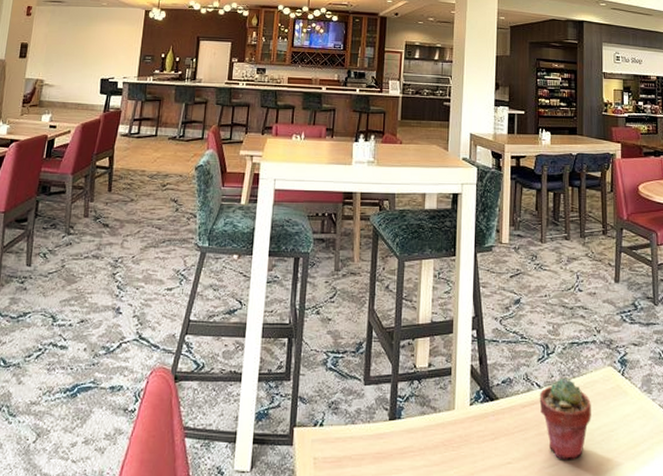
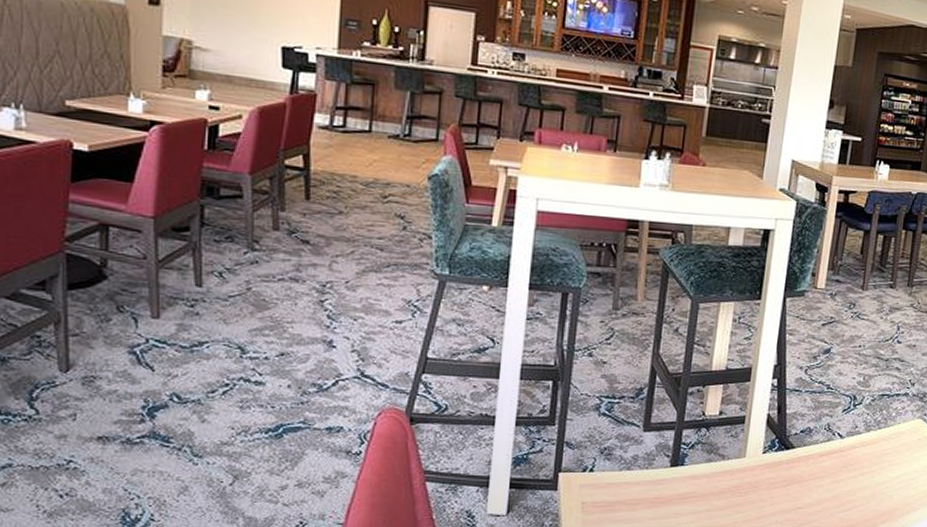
potted succulent: present [539,377,591,460] -> none [839,428,894,506]

